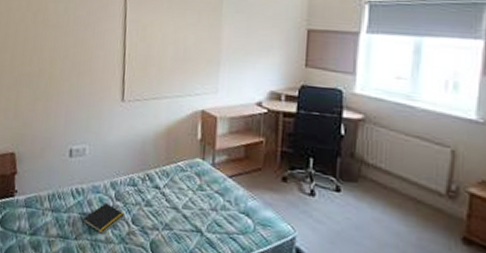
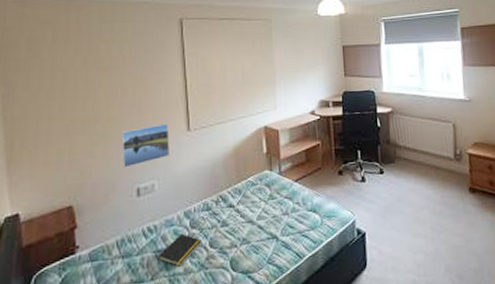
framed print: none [59,89,104,127] -> present [121,123,171,168]

